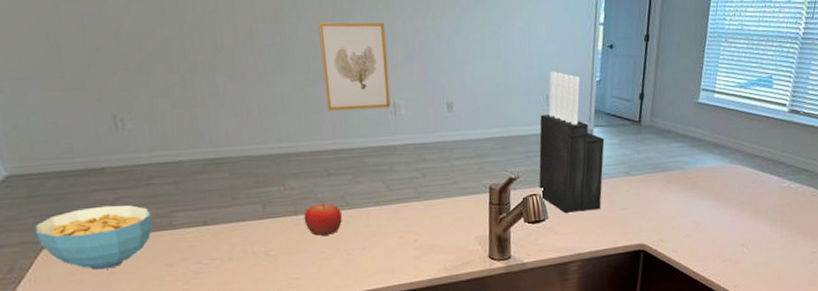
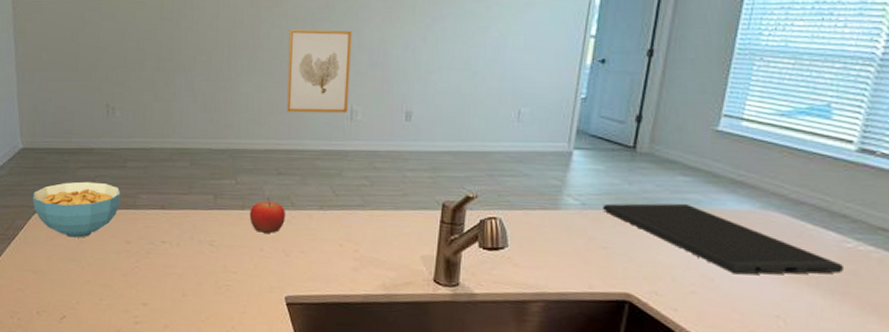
knife block: present [539,71,605,213] -> none [500,85,586,244]
cutting board: none [620,165,783,217] -> present [603,203,845,275]

